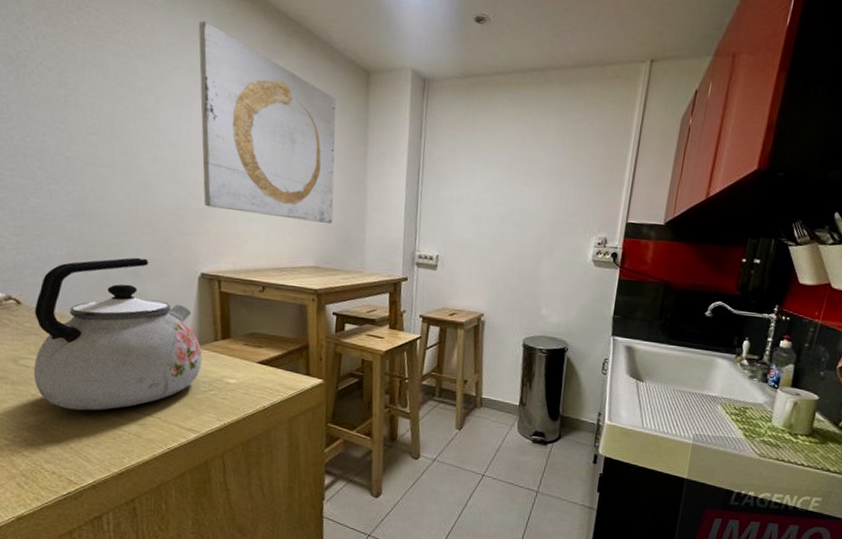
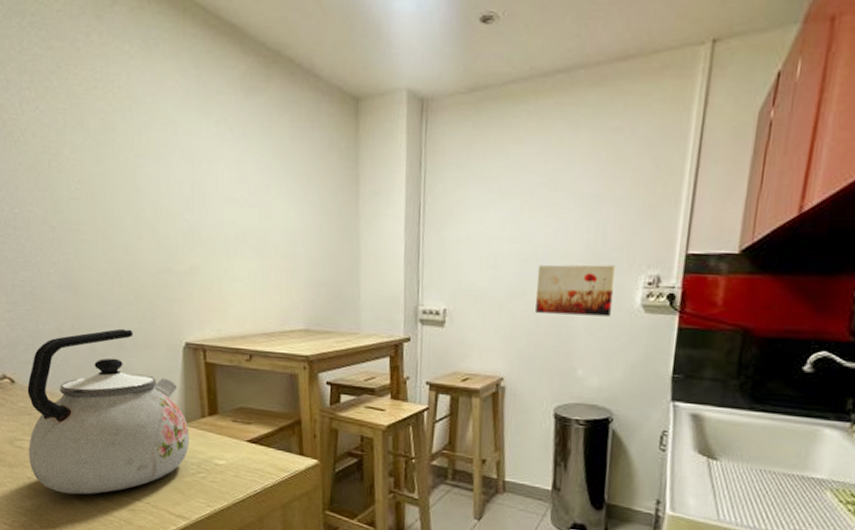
wall art: present [199,20,336,224] -> none [175,63,323,279]
wall art: none [511,224,575,268] -> present [536,264,616,317]

